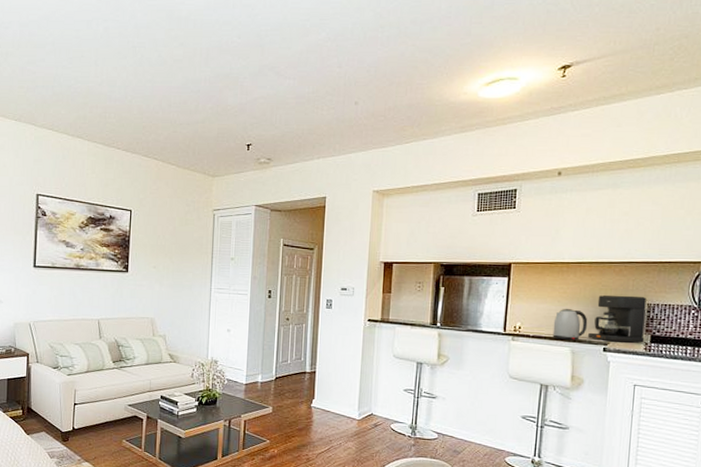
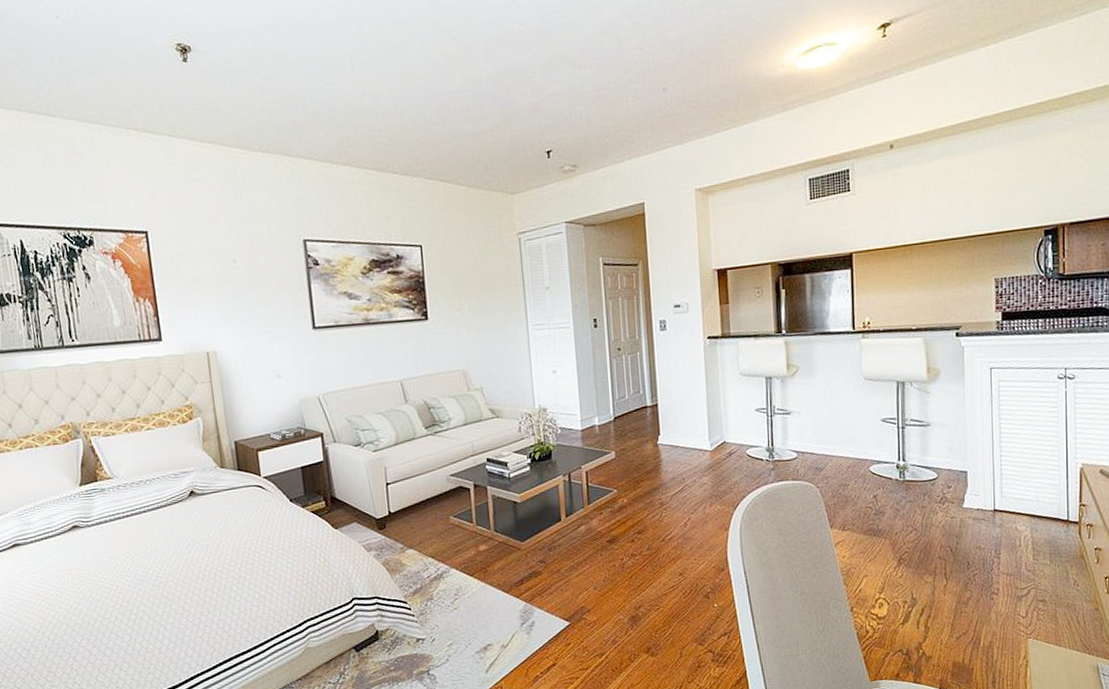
kettle: present [552,309,588,340] -> none [902,295,938,331]
coffee maker: present [588,295,647,343] -> none [939,272,996,325]

